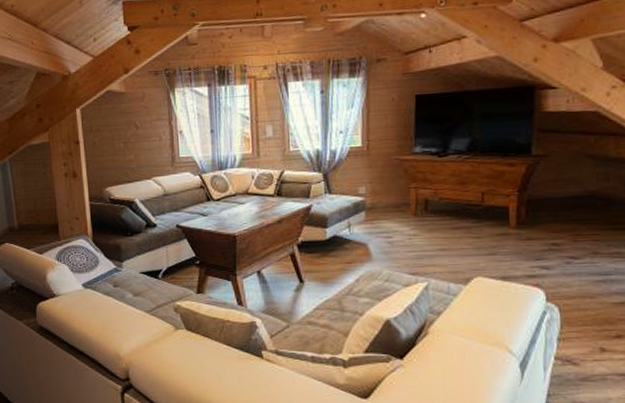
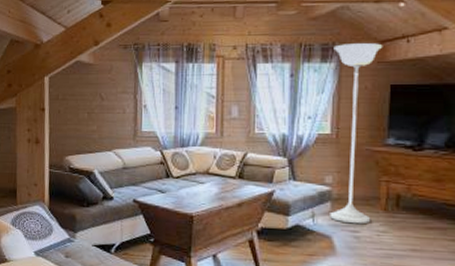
floor lamp: none [361,55,407,231] -> present [330,43,383,225]

